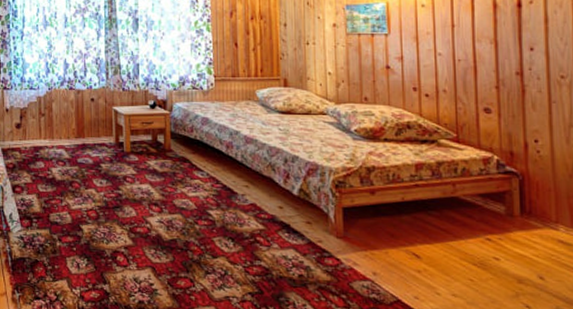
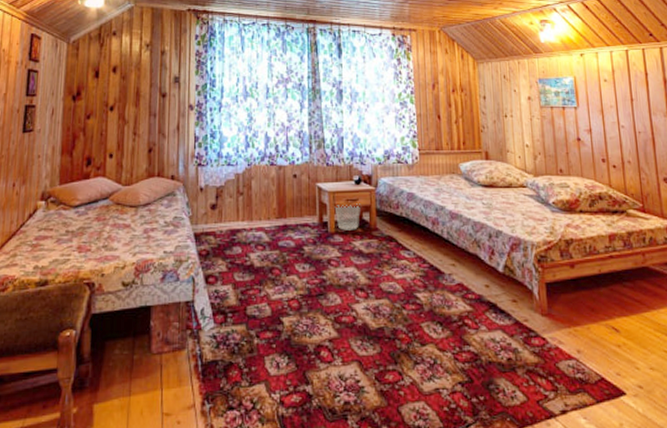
wastebasket: none [130,126,156,151] -> present [334,203,361,230]

